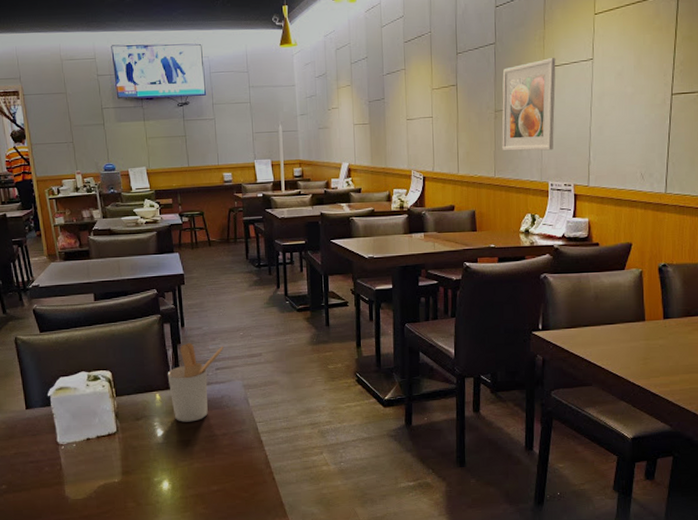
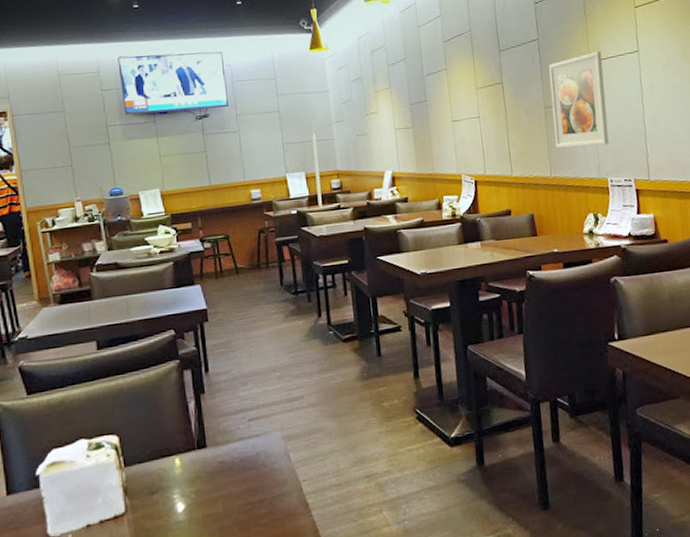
utensil holder: present [167,342,223,422] -> none [189,390,257,491]

